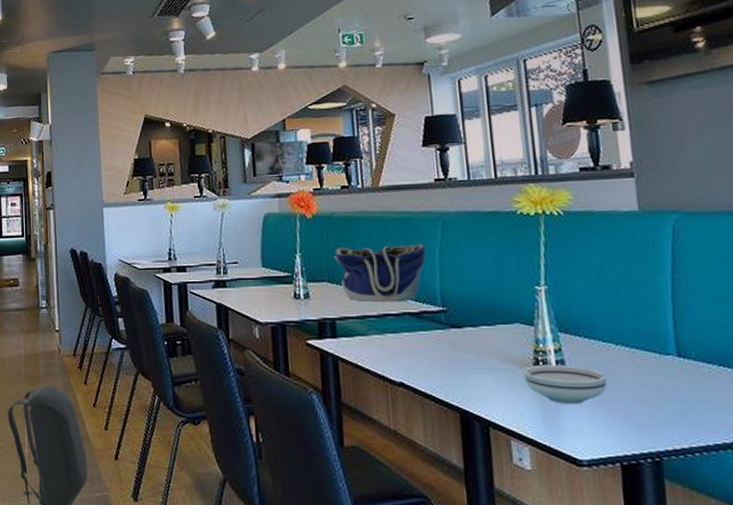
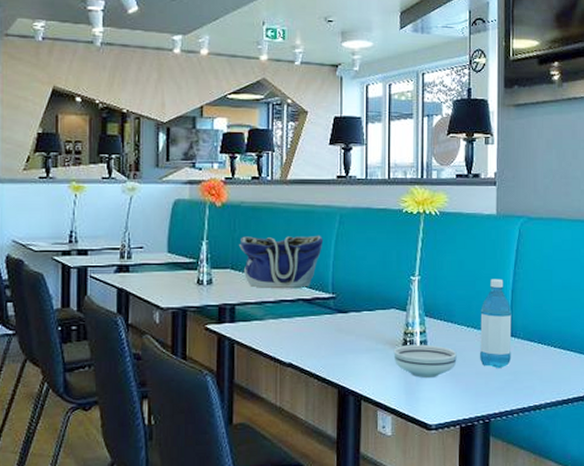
water bottle: none [631,287,683,396] -> present [480,279,512,369]

